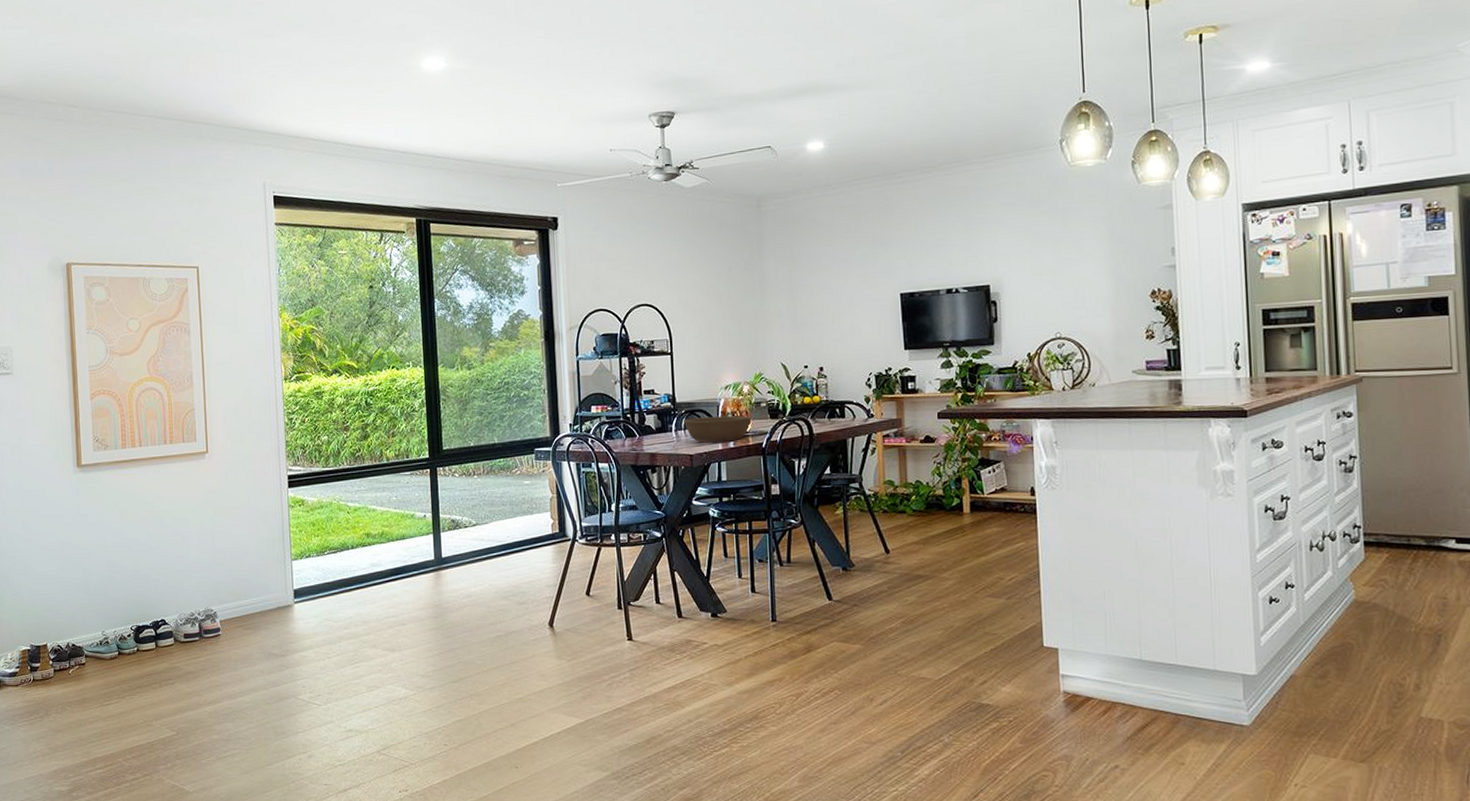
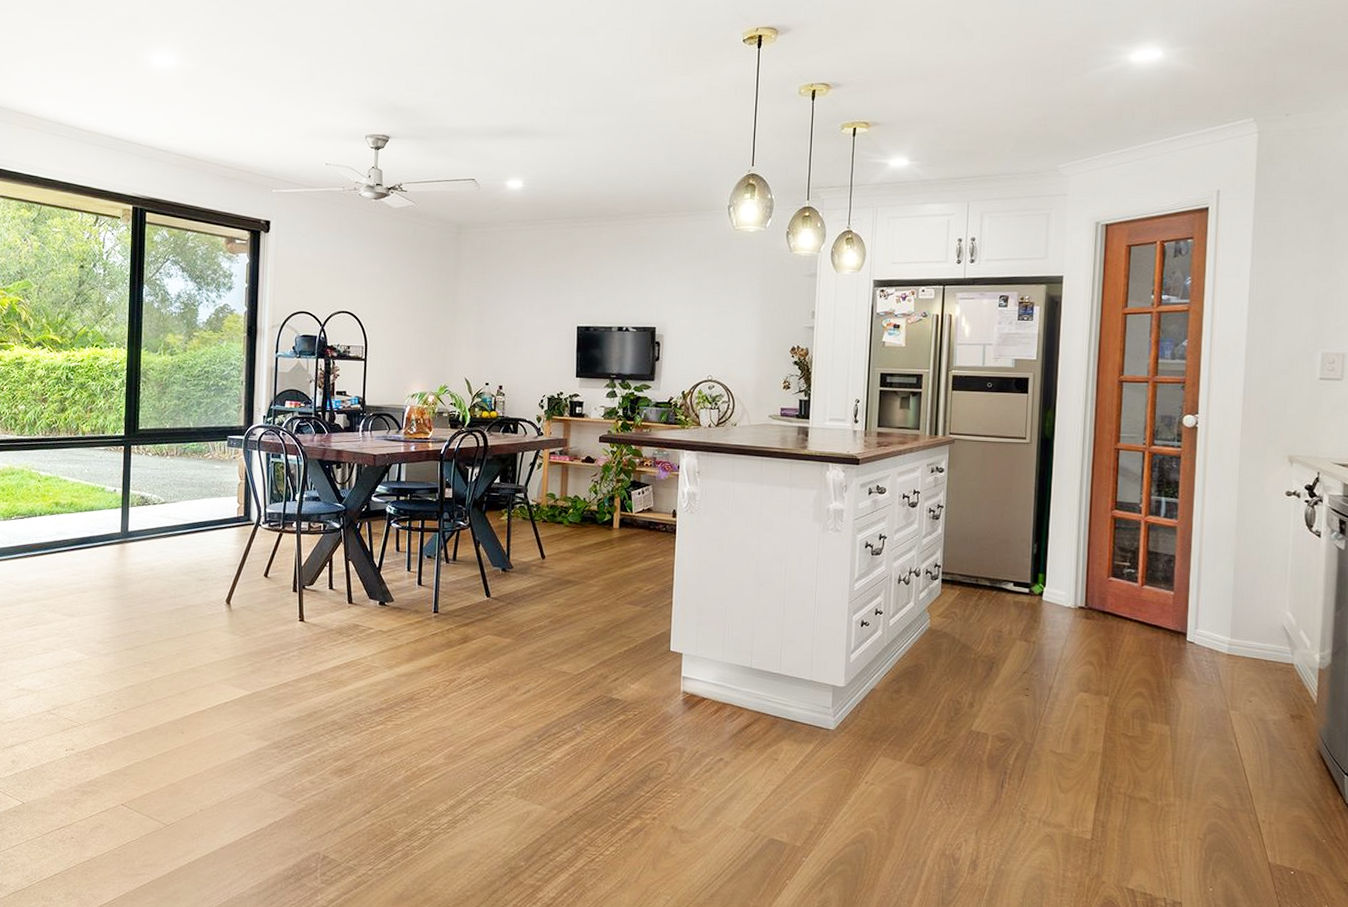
bowl: present [683,416,752,444] -> none [370,421,433,447]

